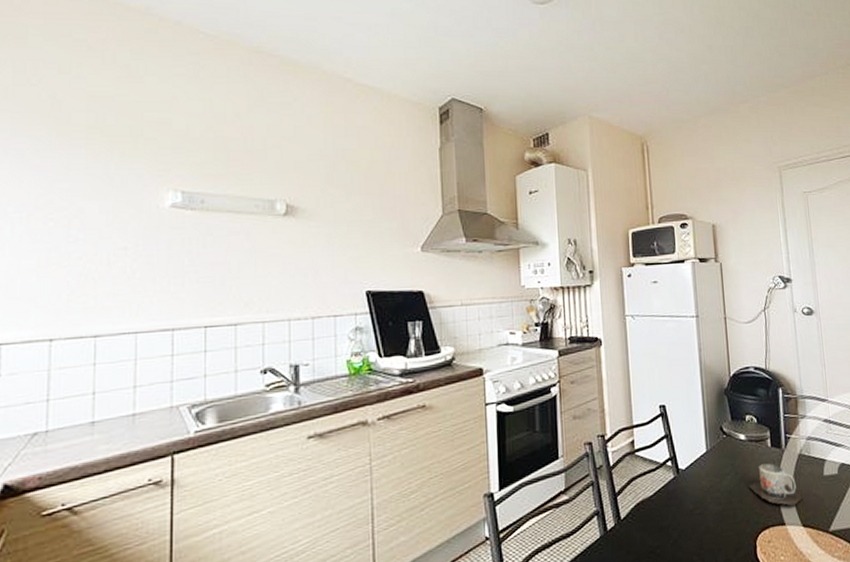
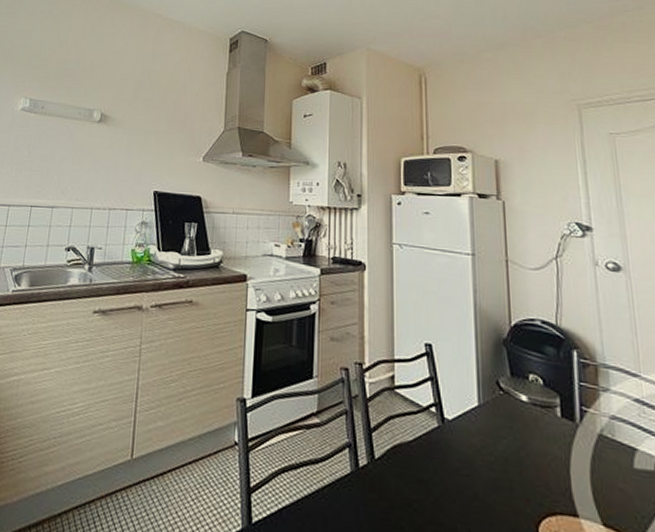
mug: present [749,463,802,506] -> none [531,435,603,496]

